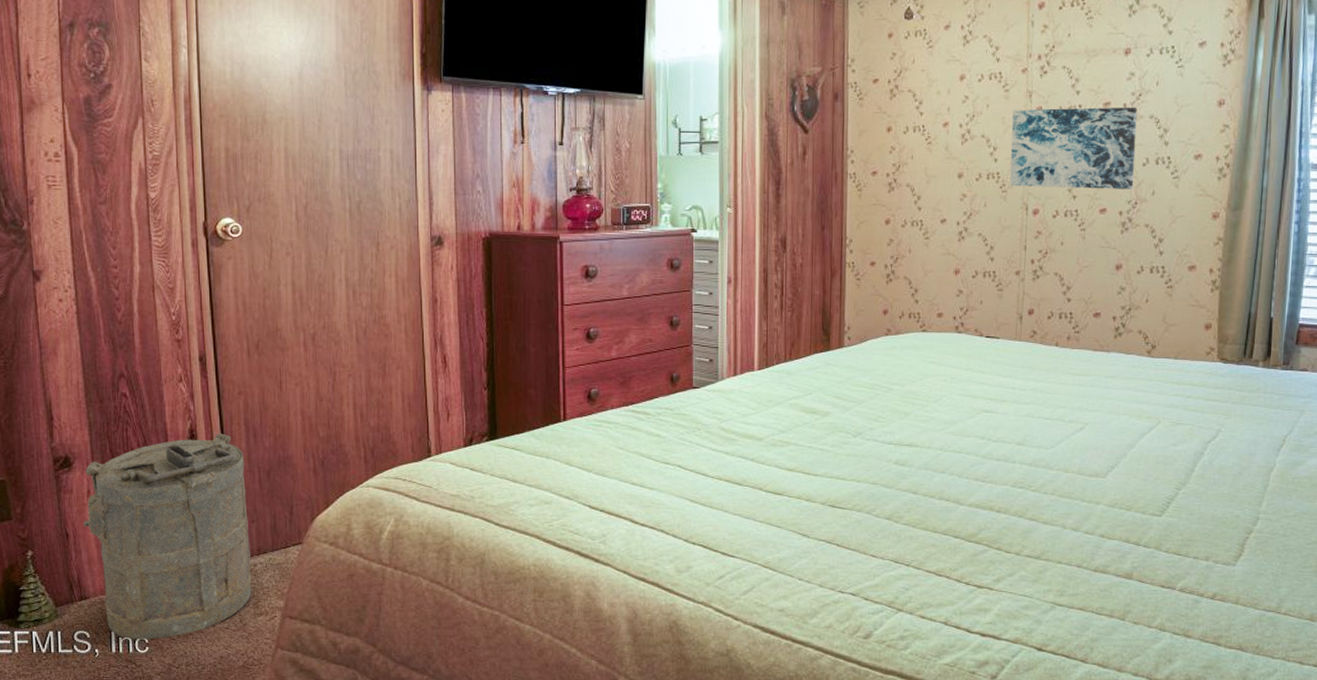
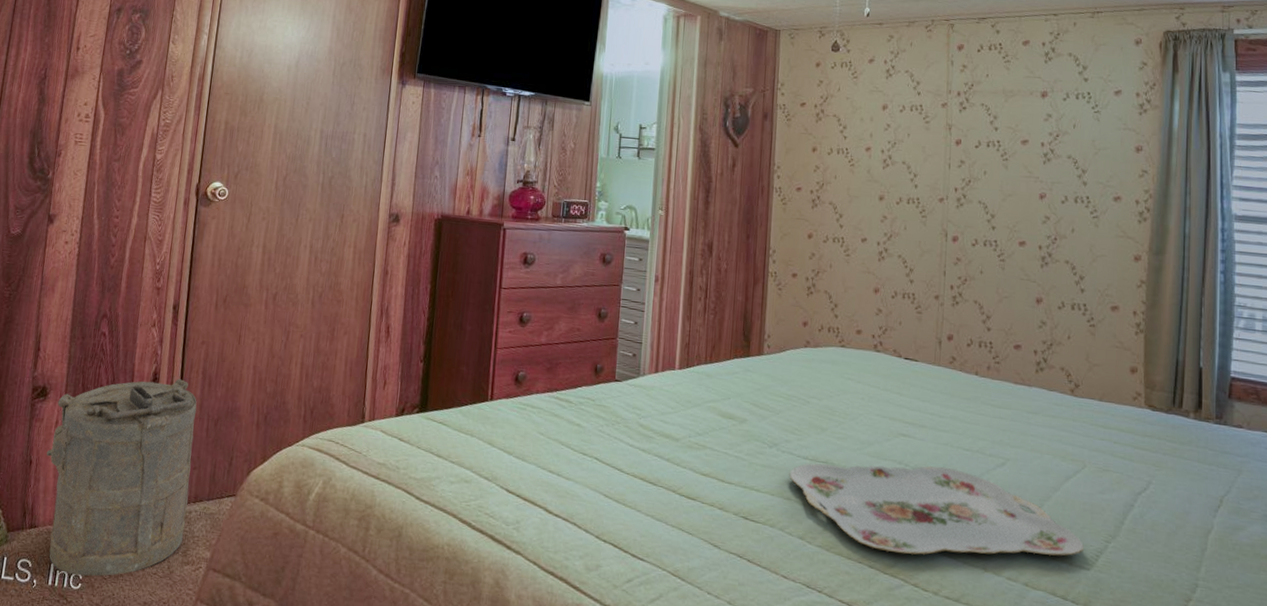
serving tray: none [874,437,1156,522] -> present [789,463,1084,556]
wall art: present [1010,107,1138,189] -> none [930,140,1055,225]

